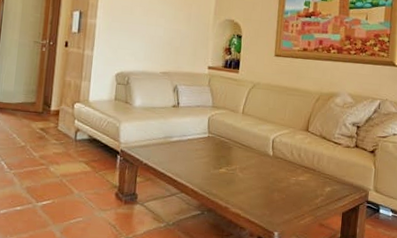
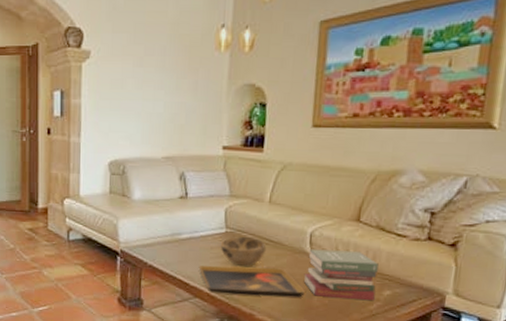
decorative tray: none [185,164,268,192] -> present [198,265,305,297]
decorative bowl: none [203,140,240,166] -> present [220,236,267,266]
books: none [267,152,322,196] -> present [303,249,379,301]

